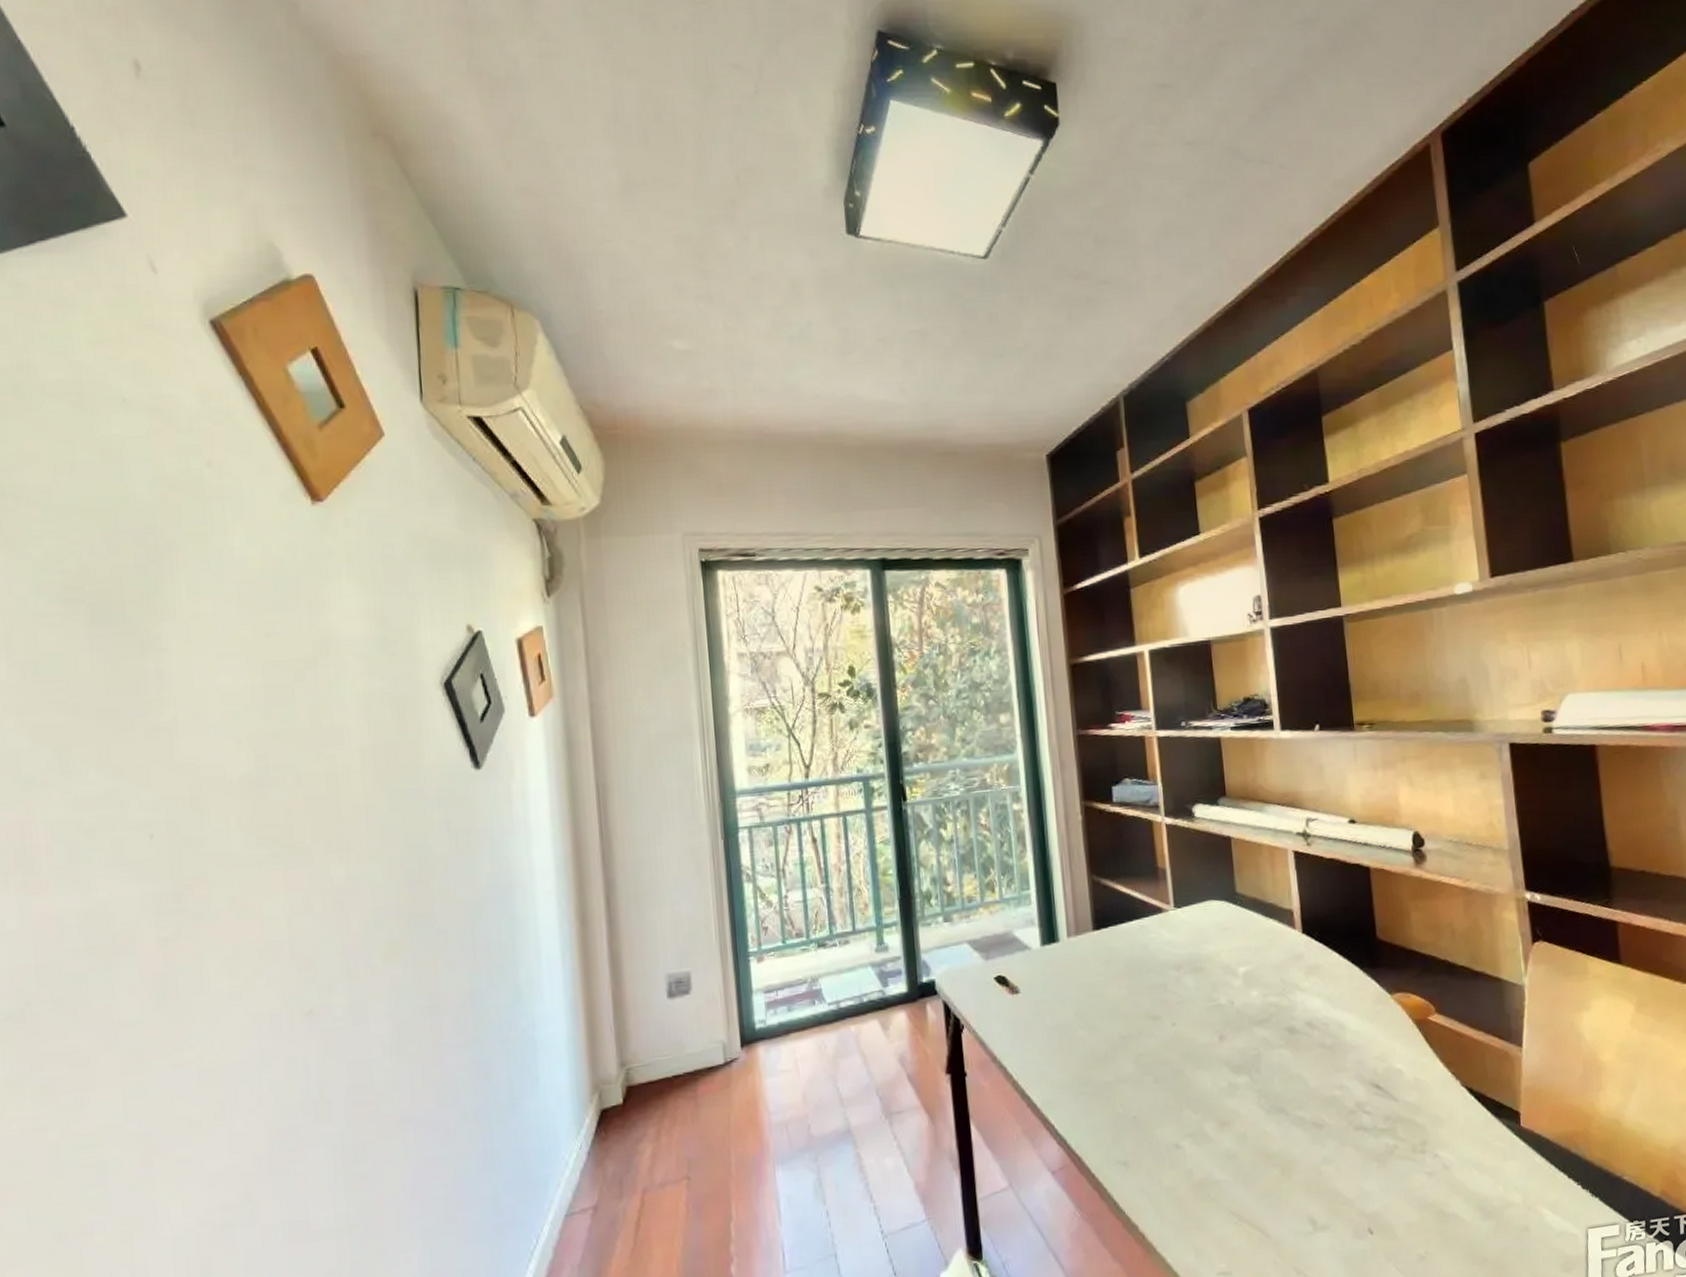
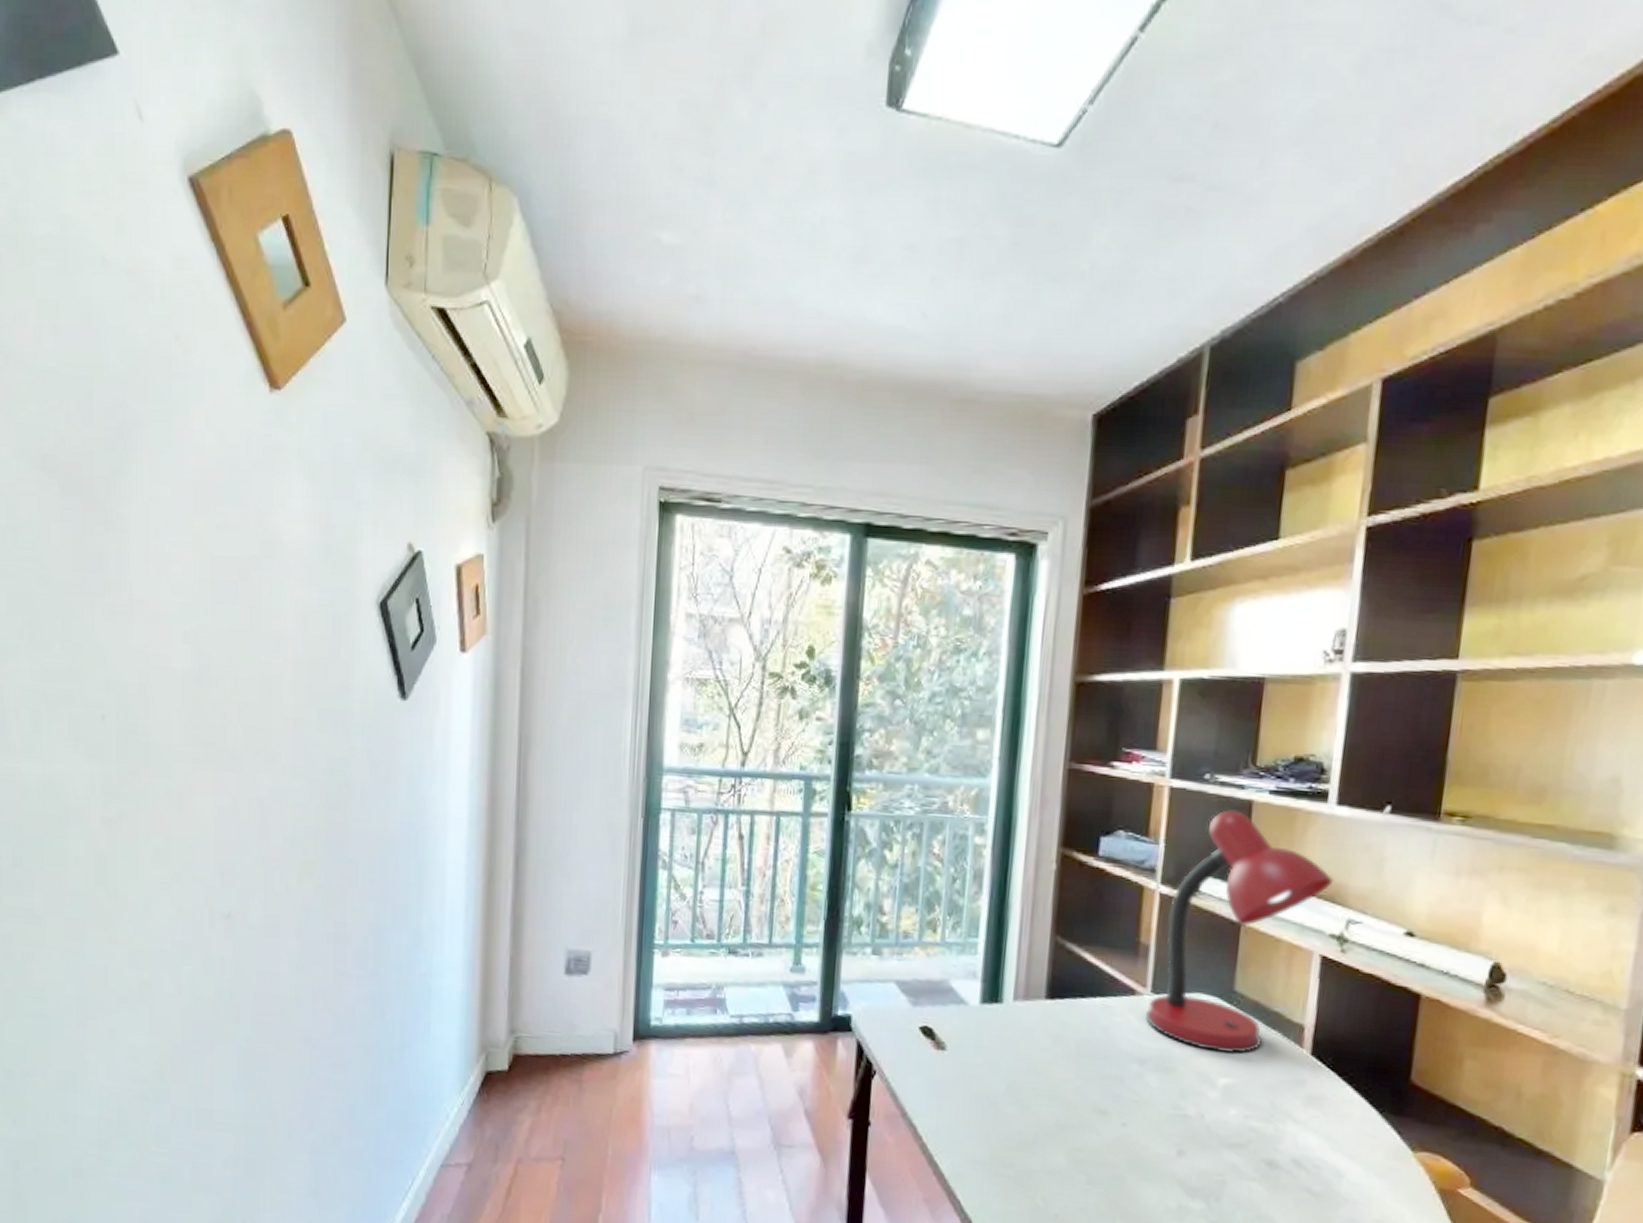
desk lamp: none [1174,747,1291,947] -> present [1146,810,1334,1054]

